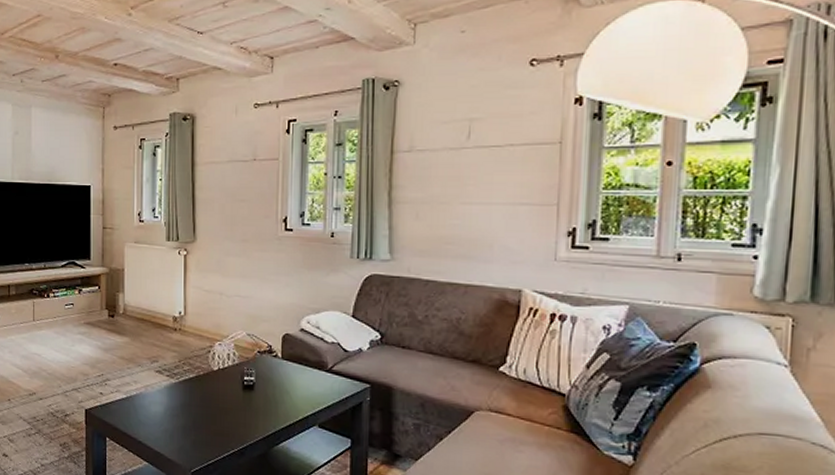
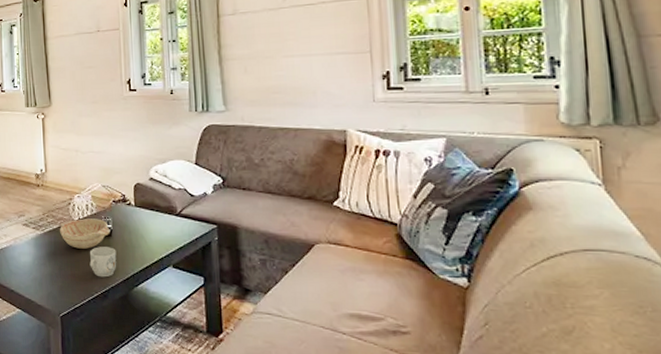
decorative bowl: none [197,368,253,402] -> present [60,218,110,249]
mug: none [227,400,258,434] -> present [89,247,117,278]

